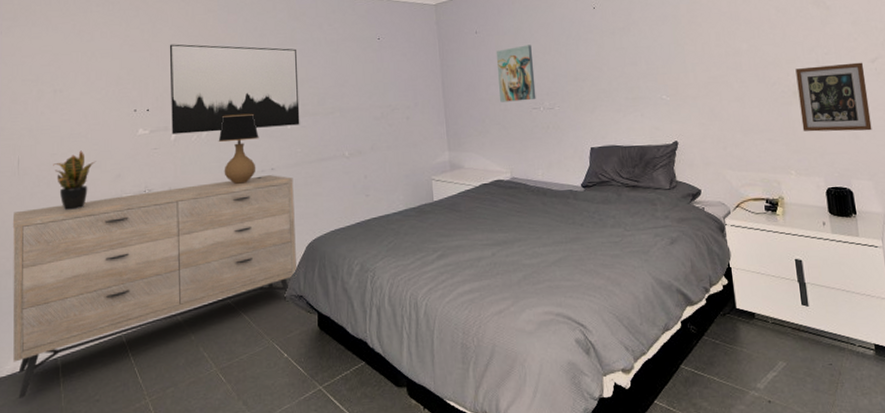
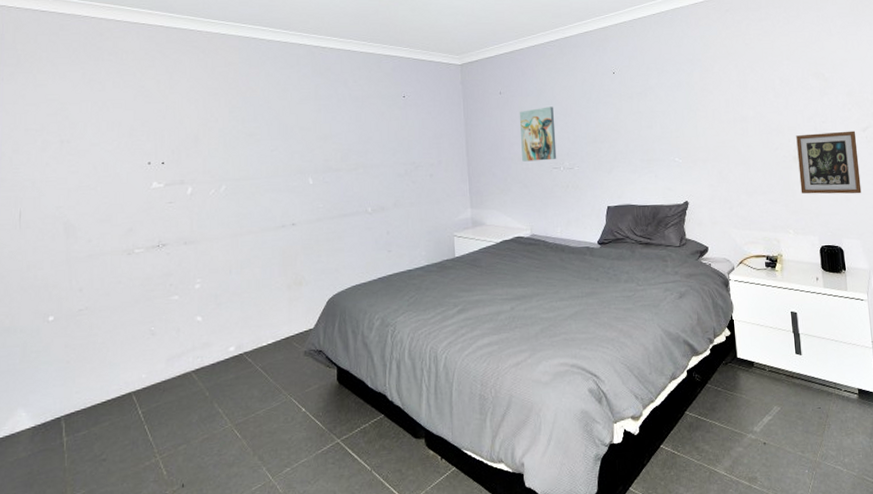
dresser: present [12,175,298,399] -> none [12,230,318,460]
potted plant: present [53,150,96,211] -> none [58,203,105,266]
wall art: present [169,44,300,135] -> none [187,96,323,188]
table lamp: present [218,113,276,184] -> none [237,168,296,239]

